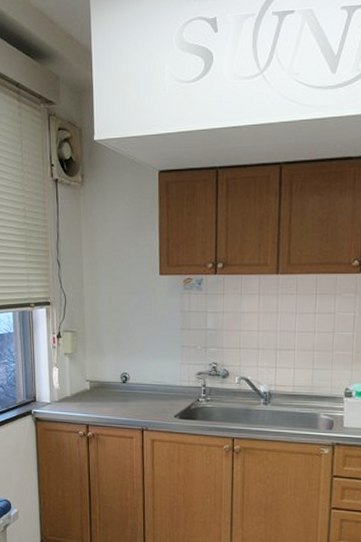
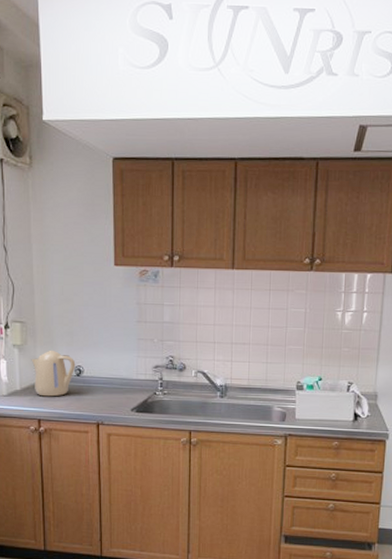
kettle: none [80,357,122,403] -> present [31,350,76,397]

